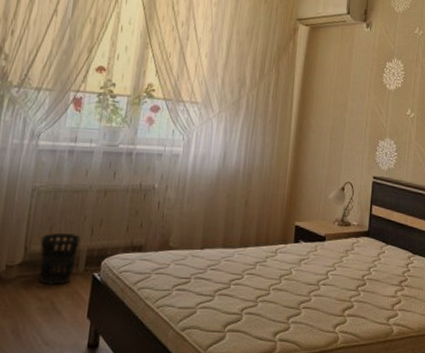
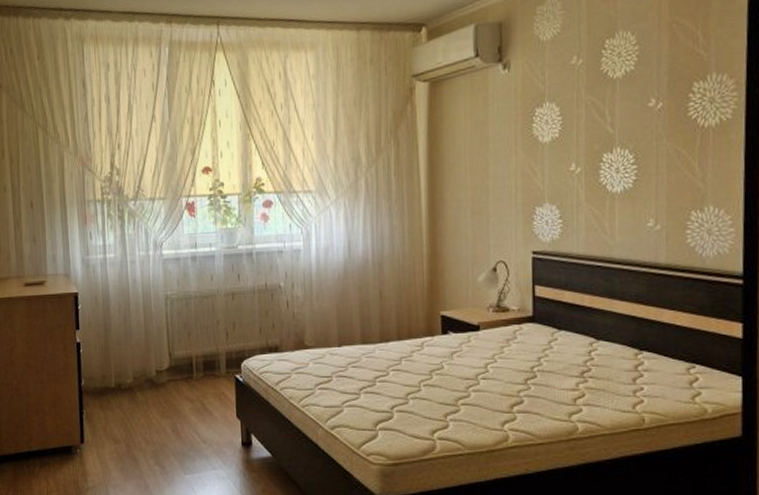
wastebasket: present [38,232,81,285] -> none [181,337,218,388]

